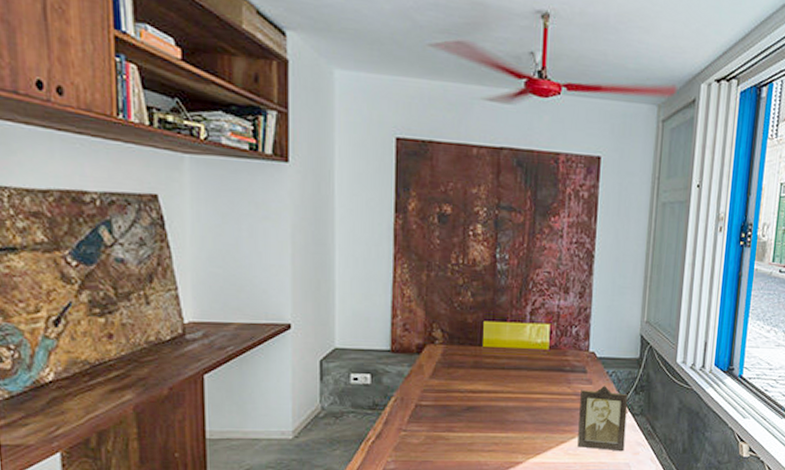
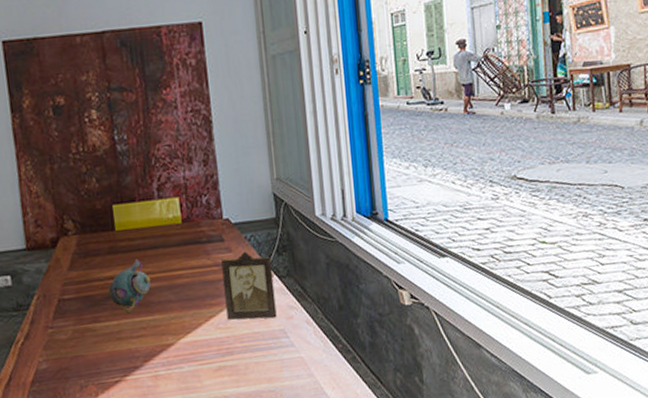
teapot: none [466,377,509,427] -> present [108,259,151,313]

